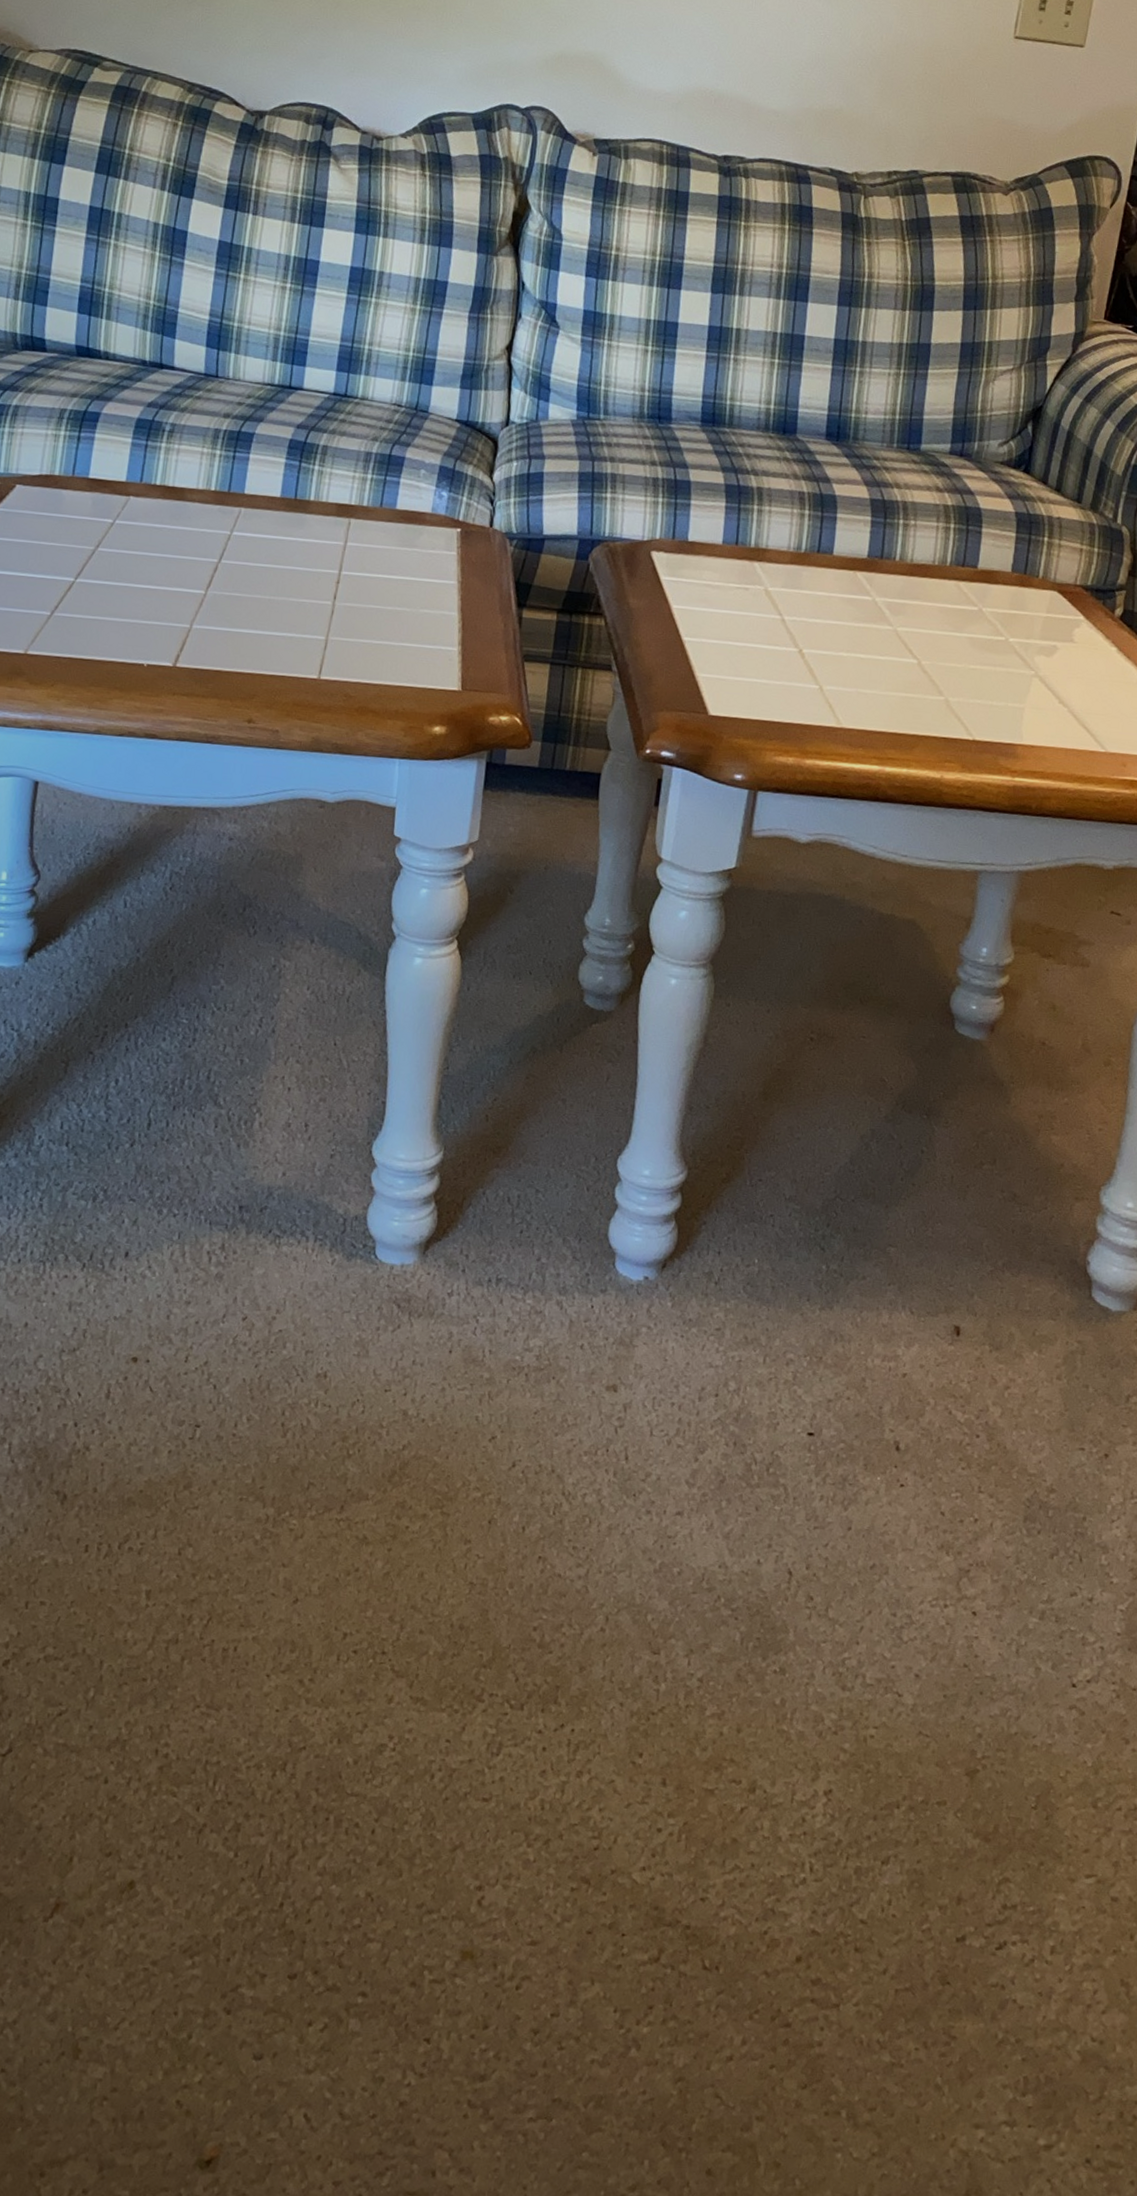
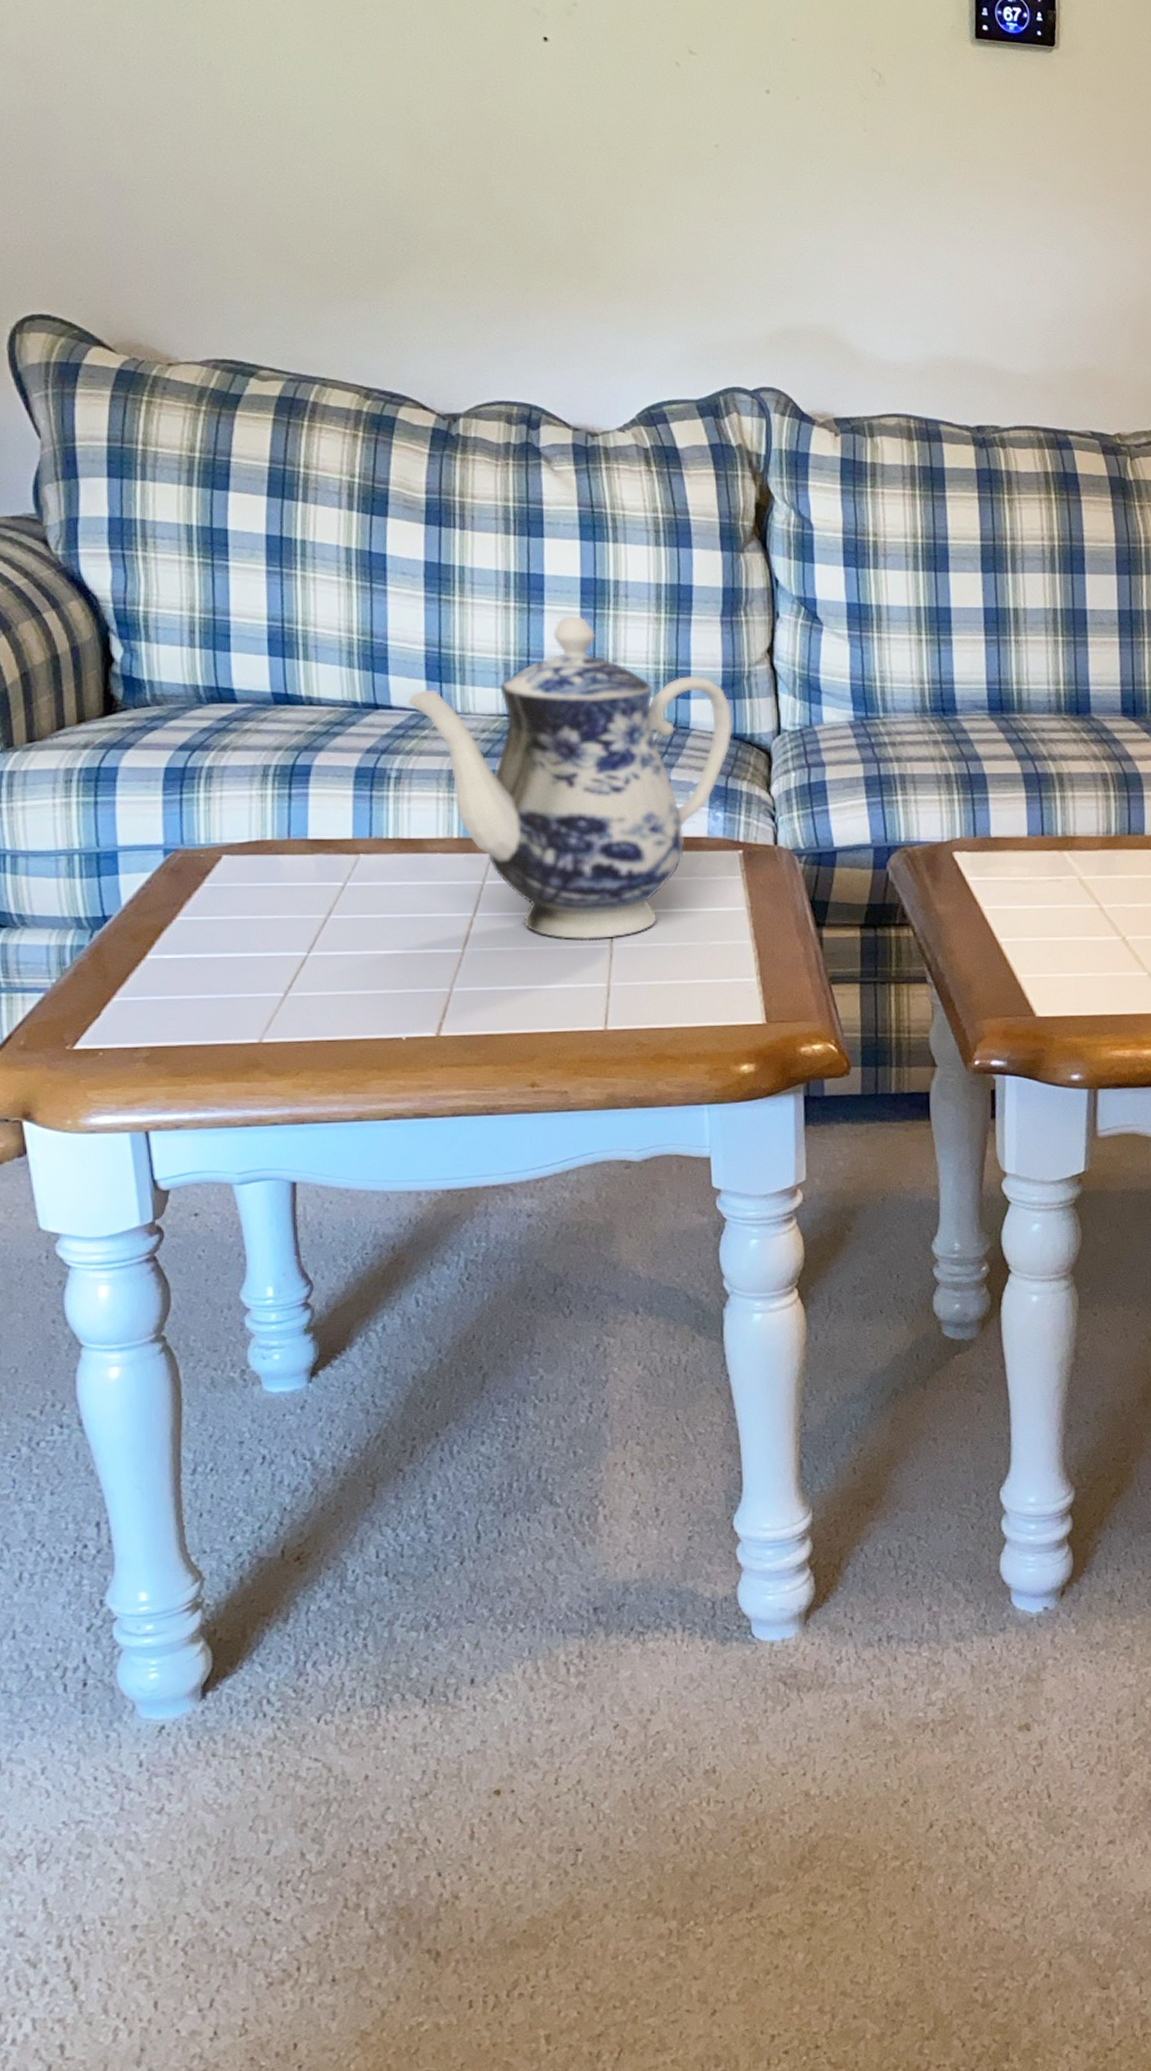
teapot: none [187,300,468,597] -> present [406,616,733,940]

